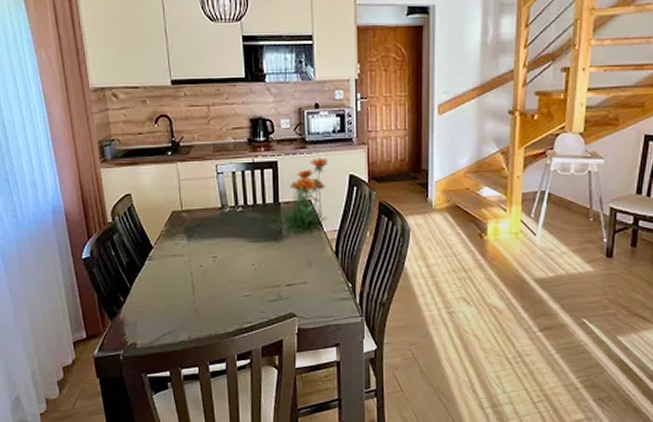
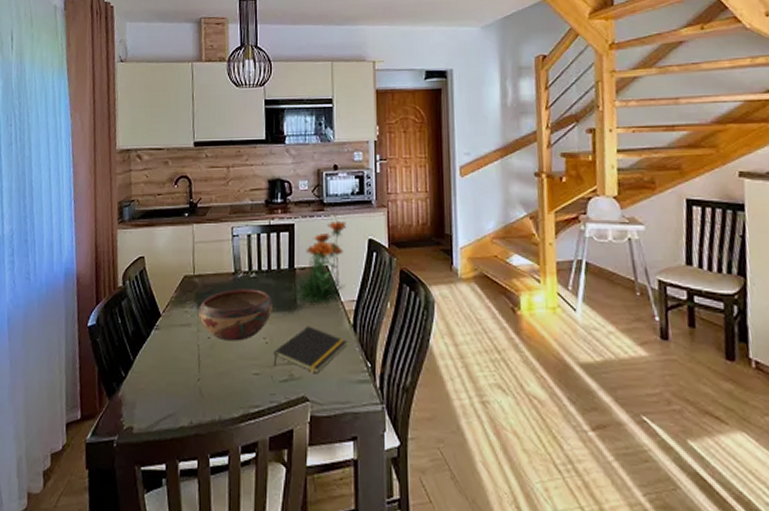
decorative bowl: none [189,222,260,268] -> present [199,289,272,341]
notepad: none [262,253,330,294] -> present [273,326,348,374]

